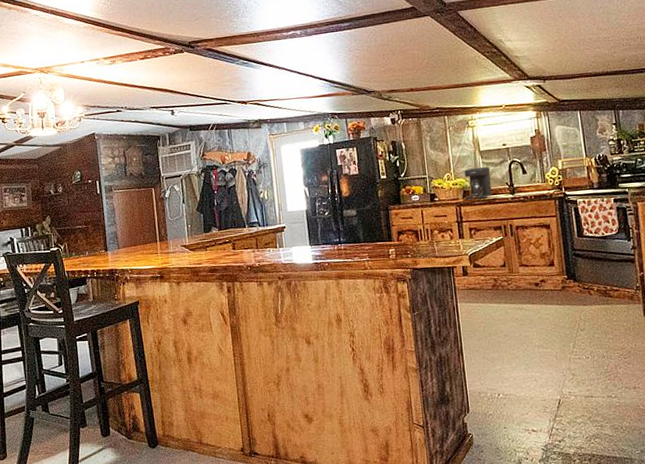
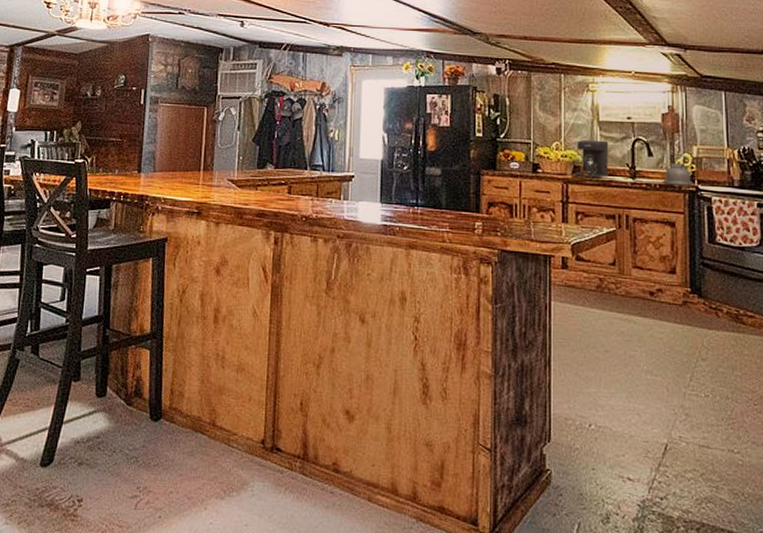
kettle: none [536,168,562,196] -> present [663,154,694,187]

